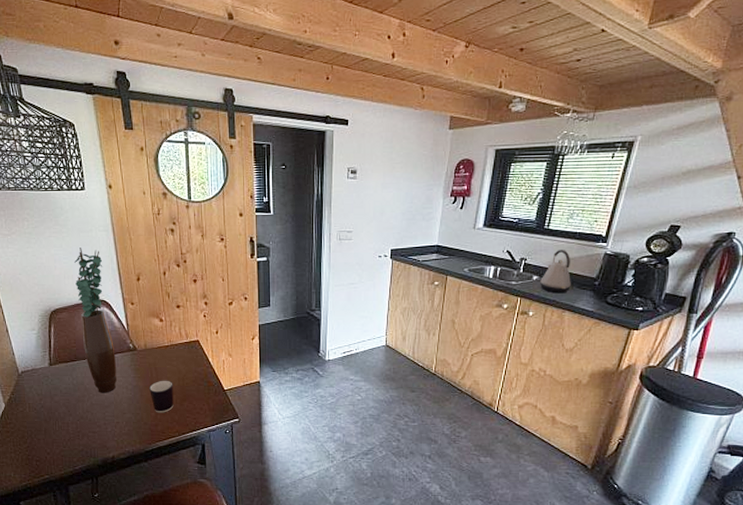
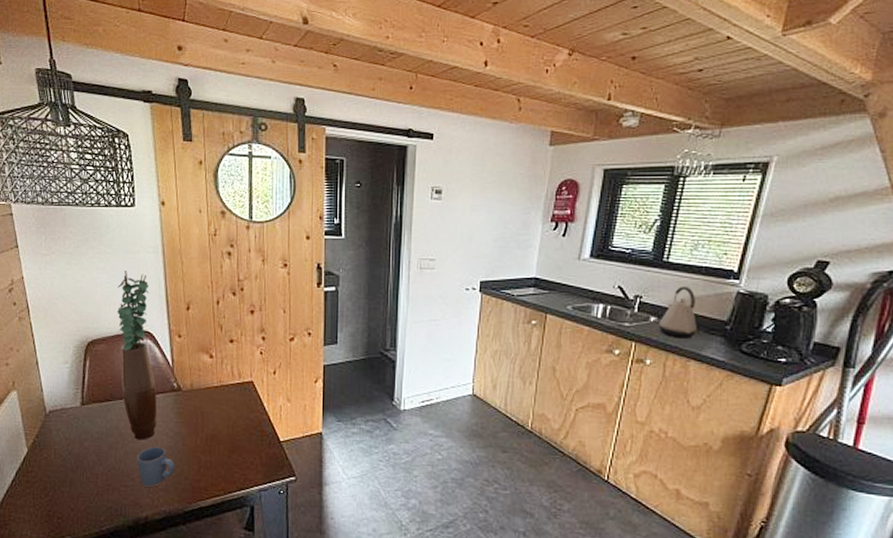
mug: none [101,398,136,432] -> present [136,446,176,487]
mug: present [149,380,174,413] -> none [193,427,221,467]

